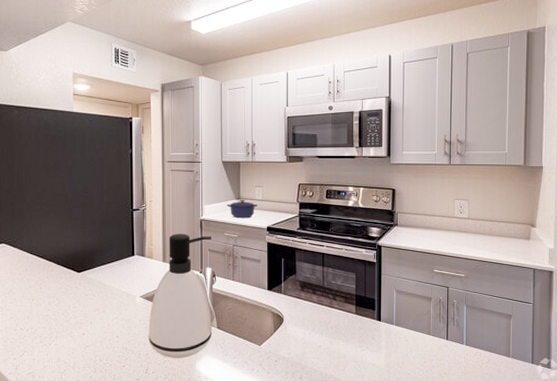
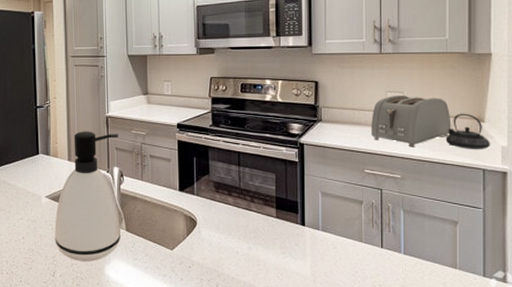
cooking pot: present [227,199,258,219] -> none [133,94,167,115]
toaster: none [440,202,508,249] -> present [371,95,452,147]
teapot: none [503,219,541,252] -> present [445,113,491,150]

